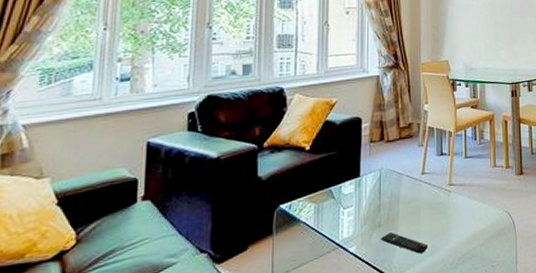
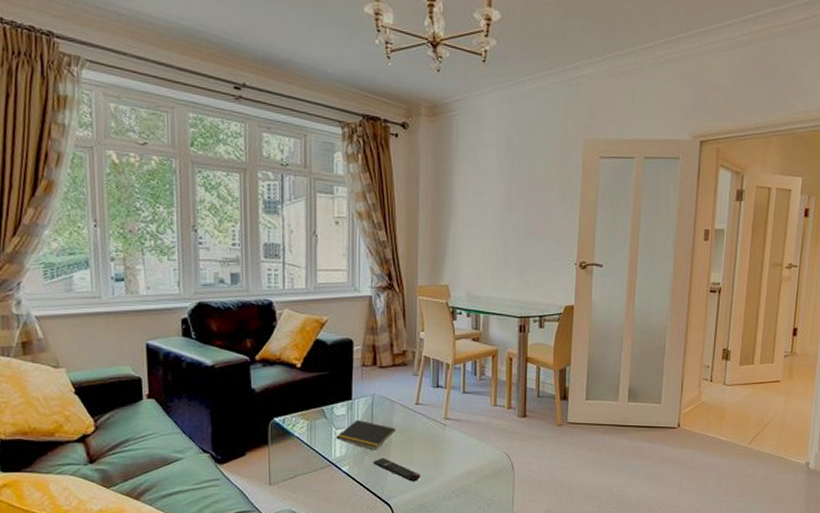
notepad: none [342,196,404,226] -> present [335,419,396,450]

